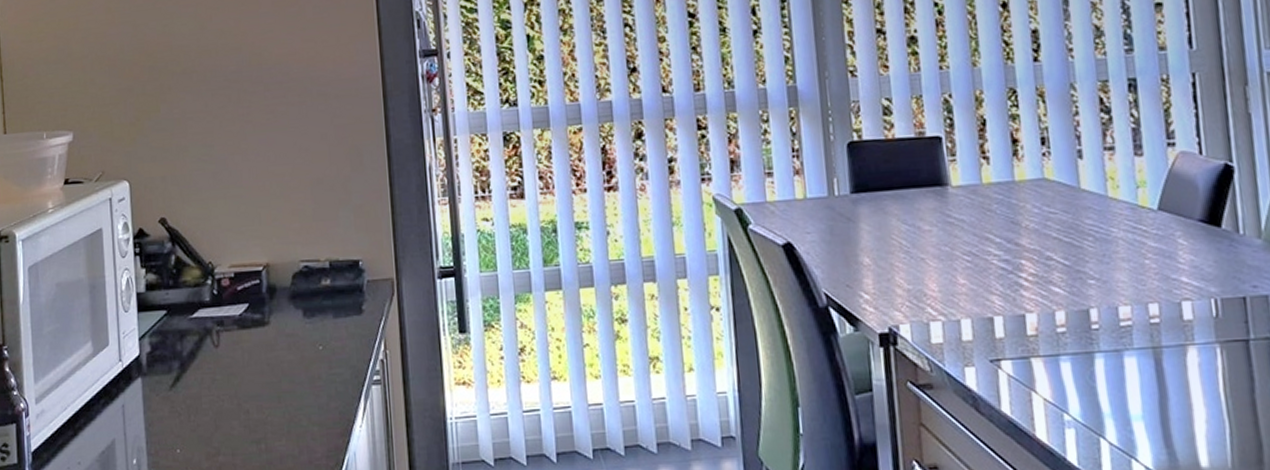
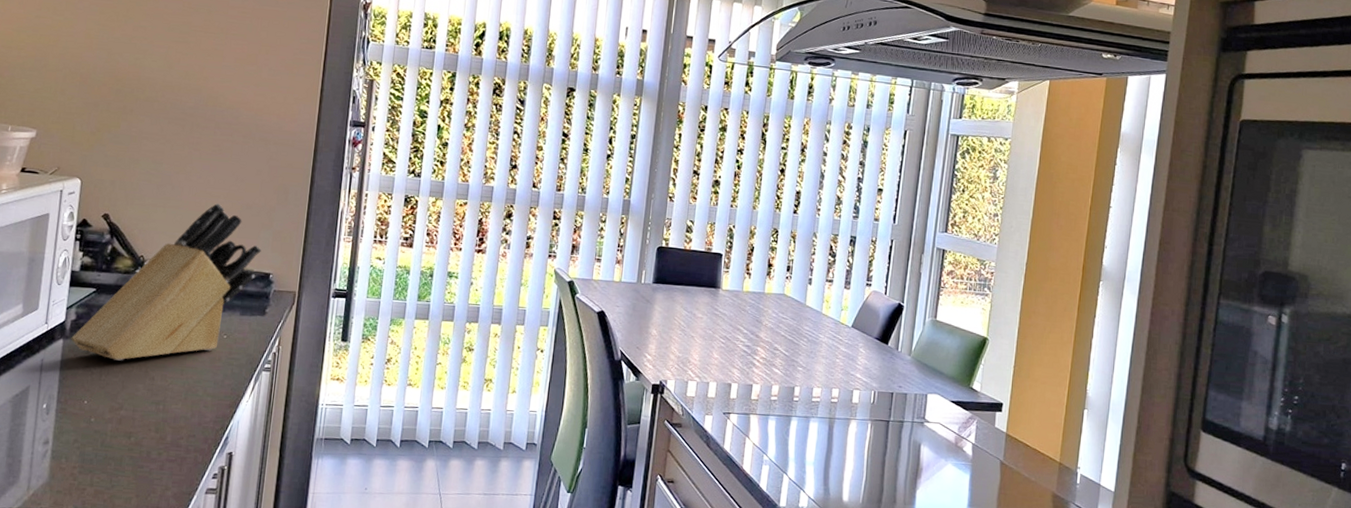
knife block: none [150,183,344,395] -> present [71,203,261,361]

